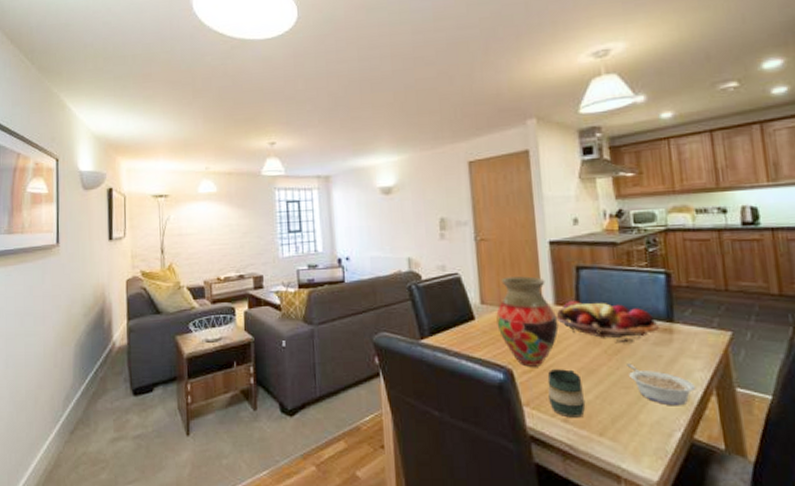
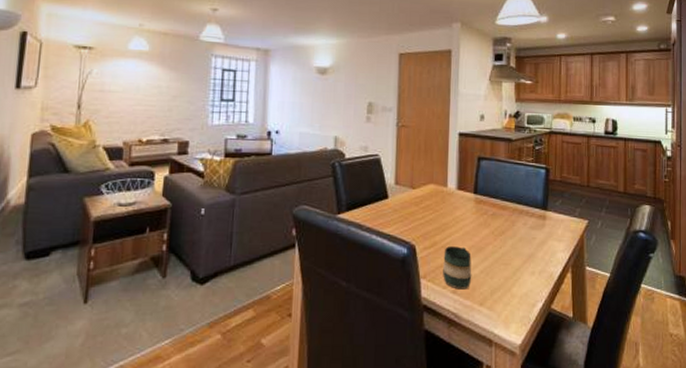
vase: present [496,276,559,367] -> none [407,162,458,244]
fruit basket: present [556,300,659,343] -> none [457,186,536,226]
legume: present [627,363,696,406] -> none [508,243,558,281]

